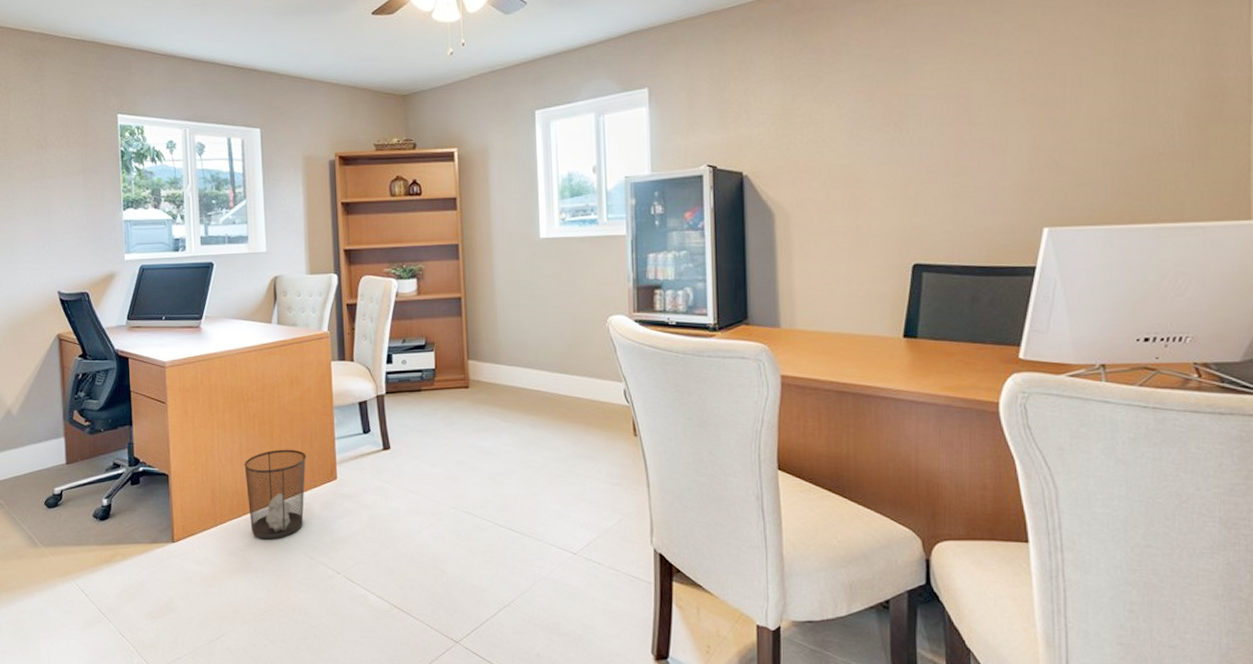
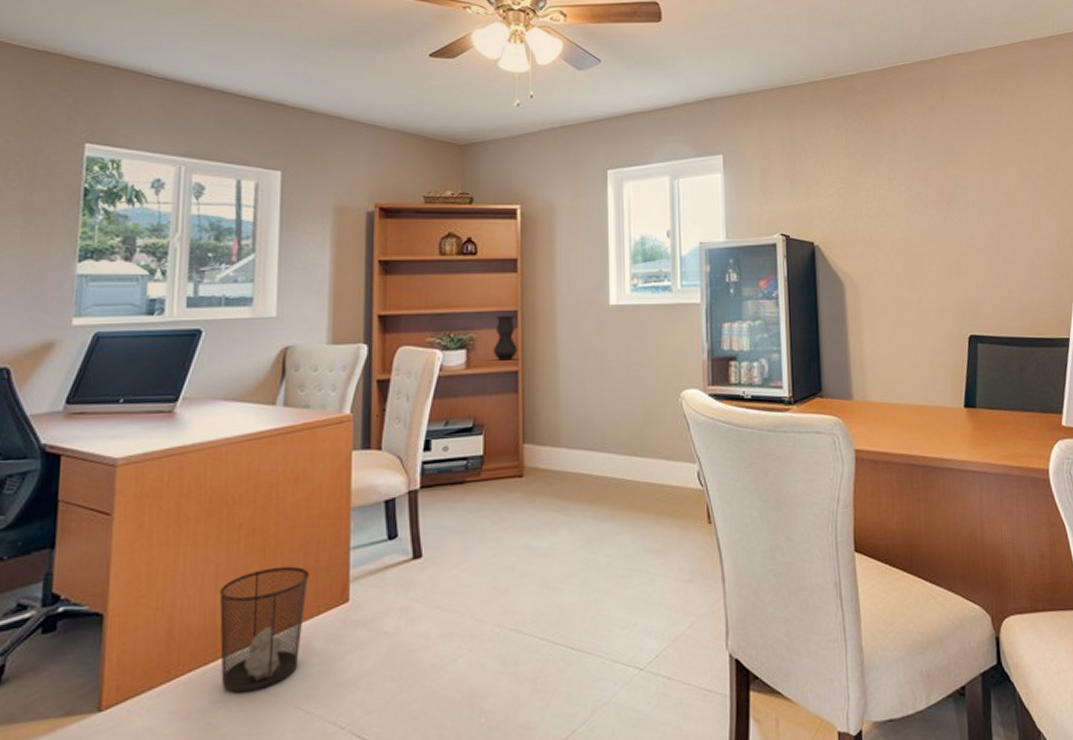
vase: none [439,248,460,288] -> present [494,315,518,361]

